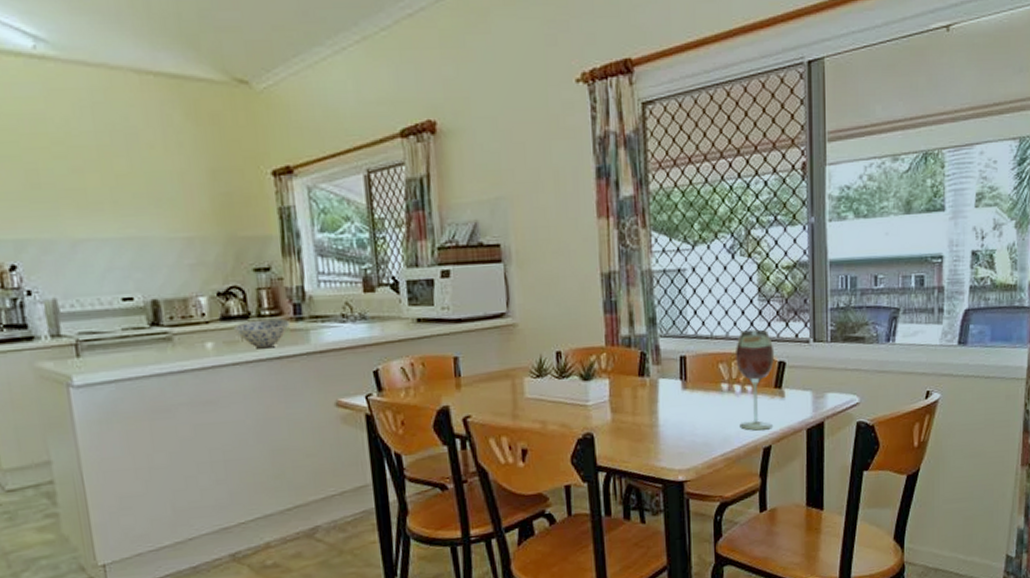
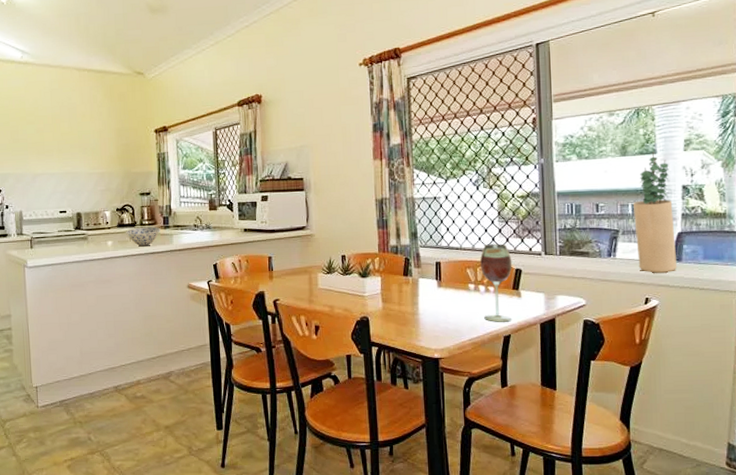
vase: none [917,208,963,361] -> present [633,152,678,273]

